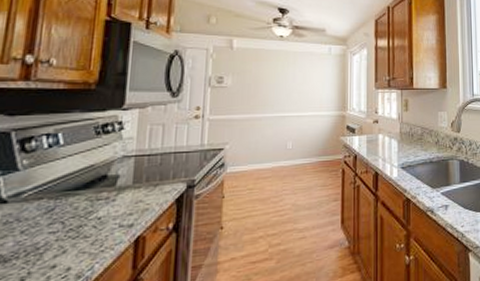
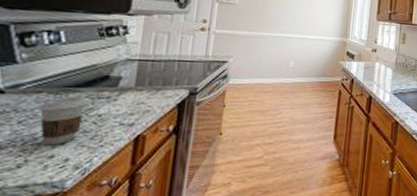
coffee cup: none [40,200,86,255] -> present [38,97,87,146]

